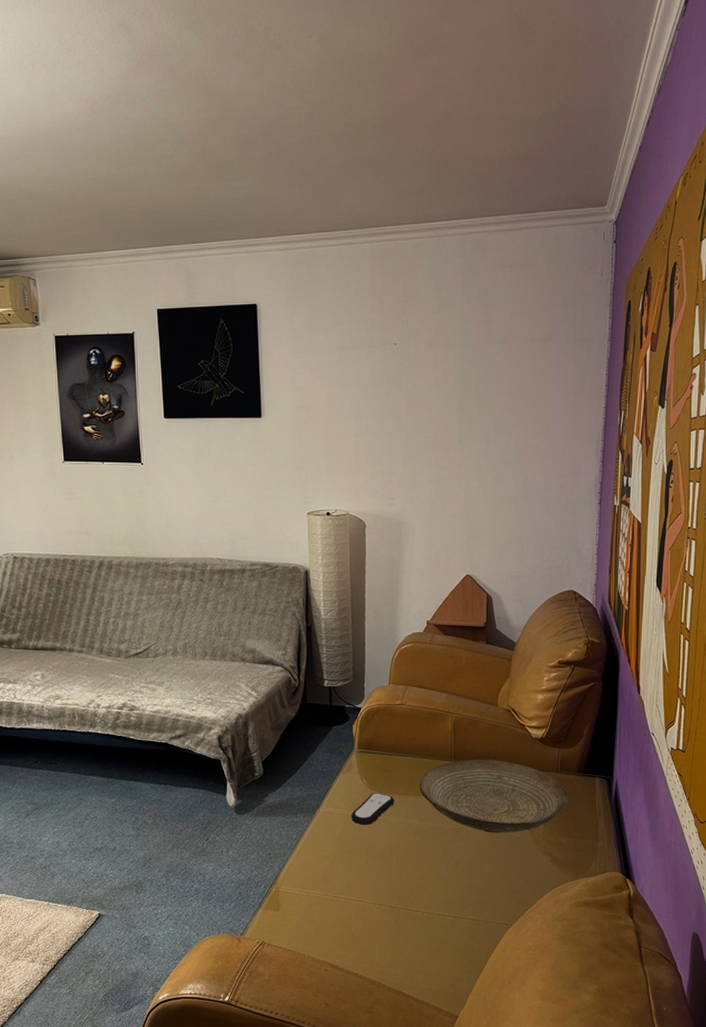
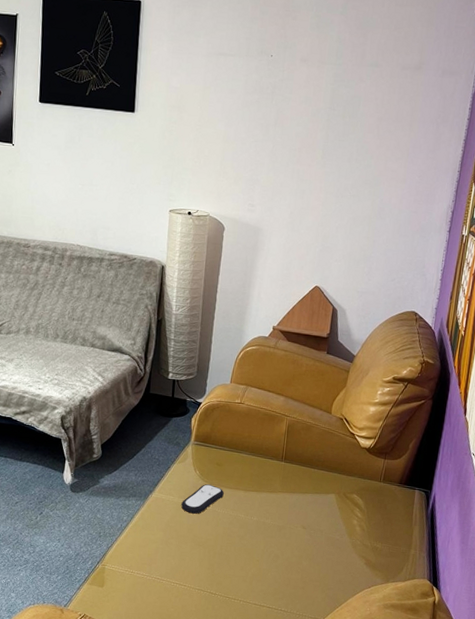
decorative bowl: present [419,759,569,834] -> none [249,461,389,534]

